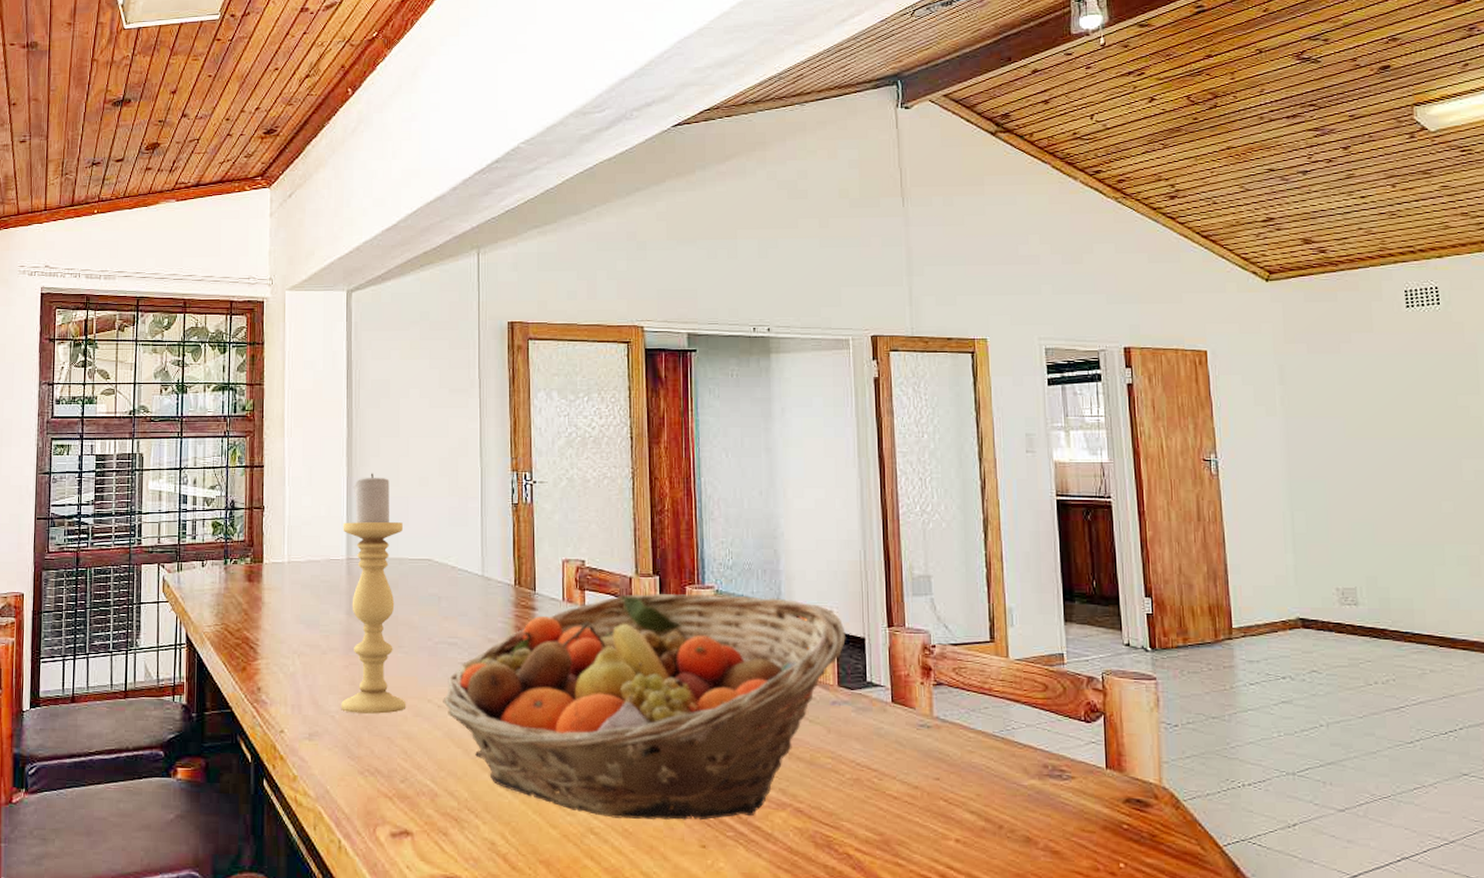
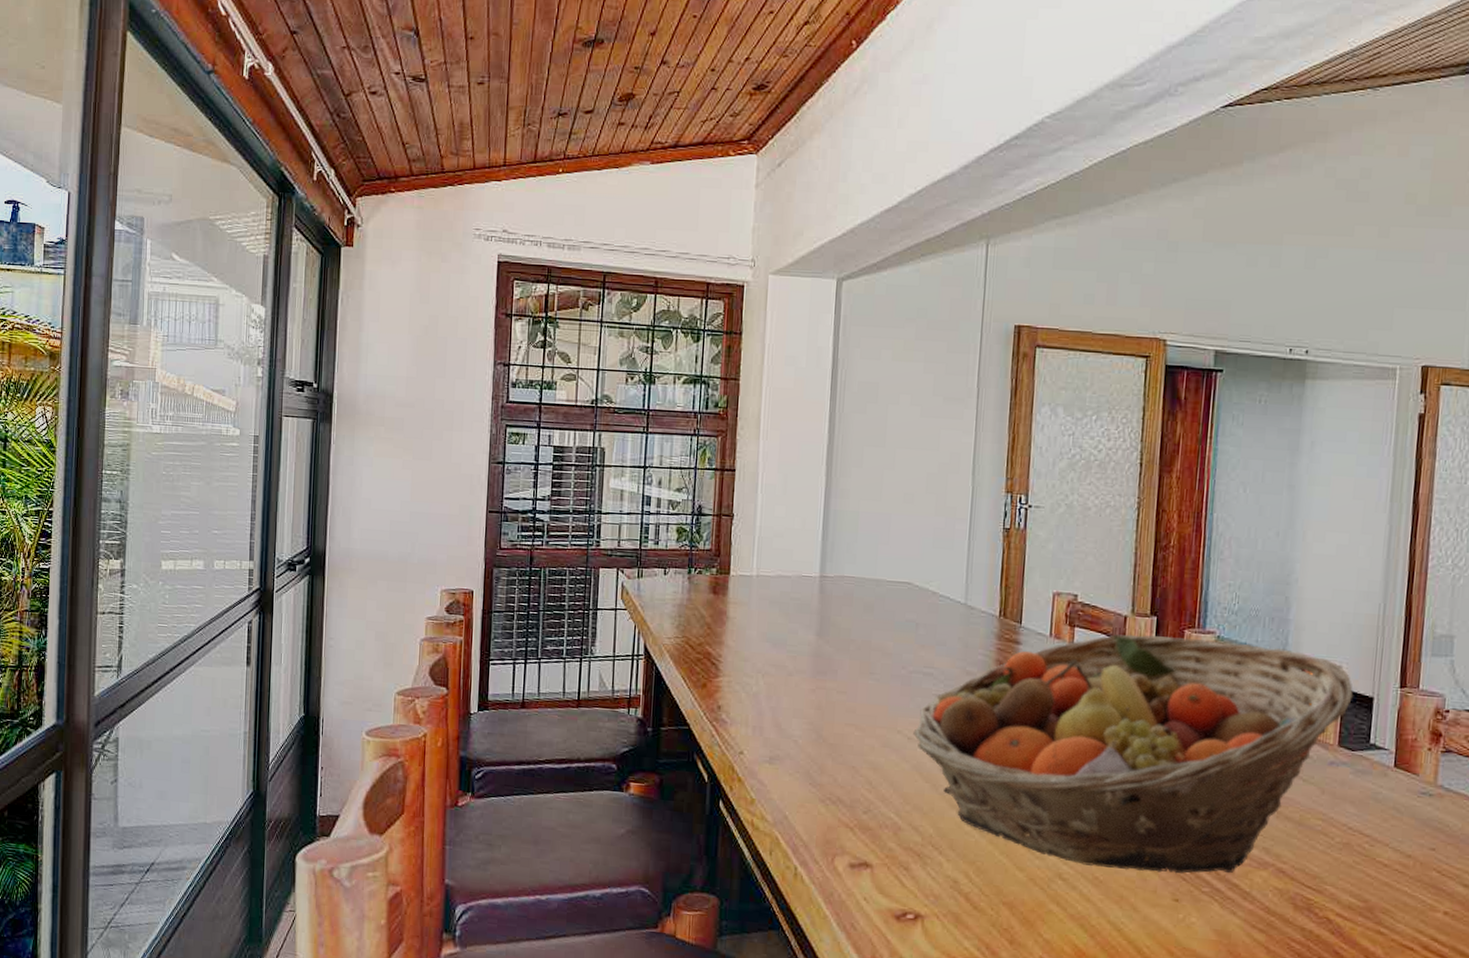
candle holder: present [341,473,406,714] -> none [805,485,883,742]

